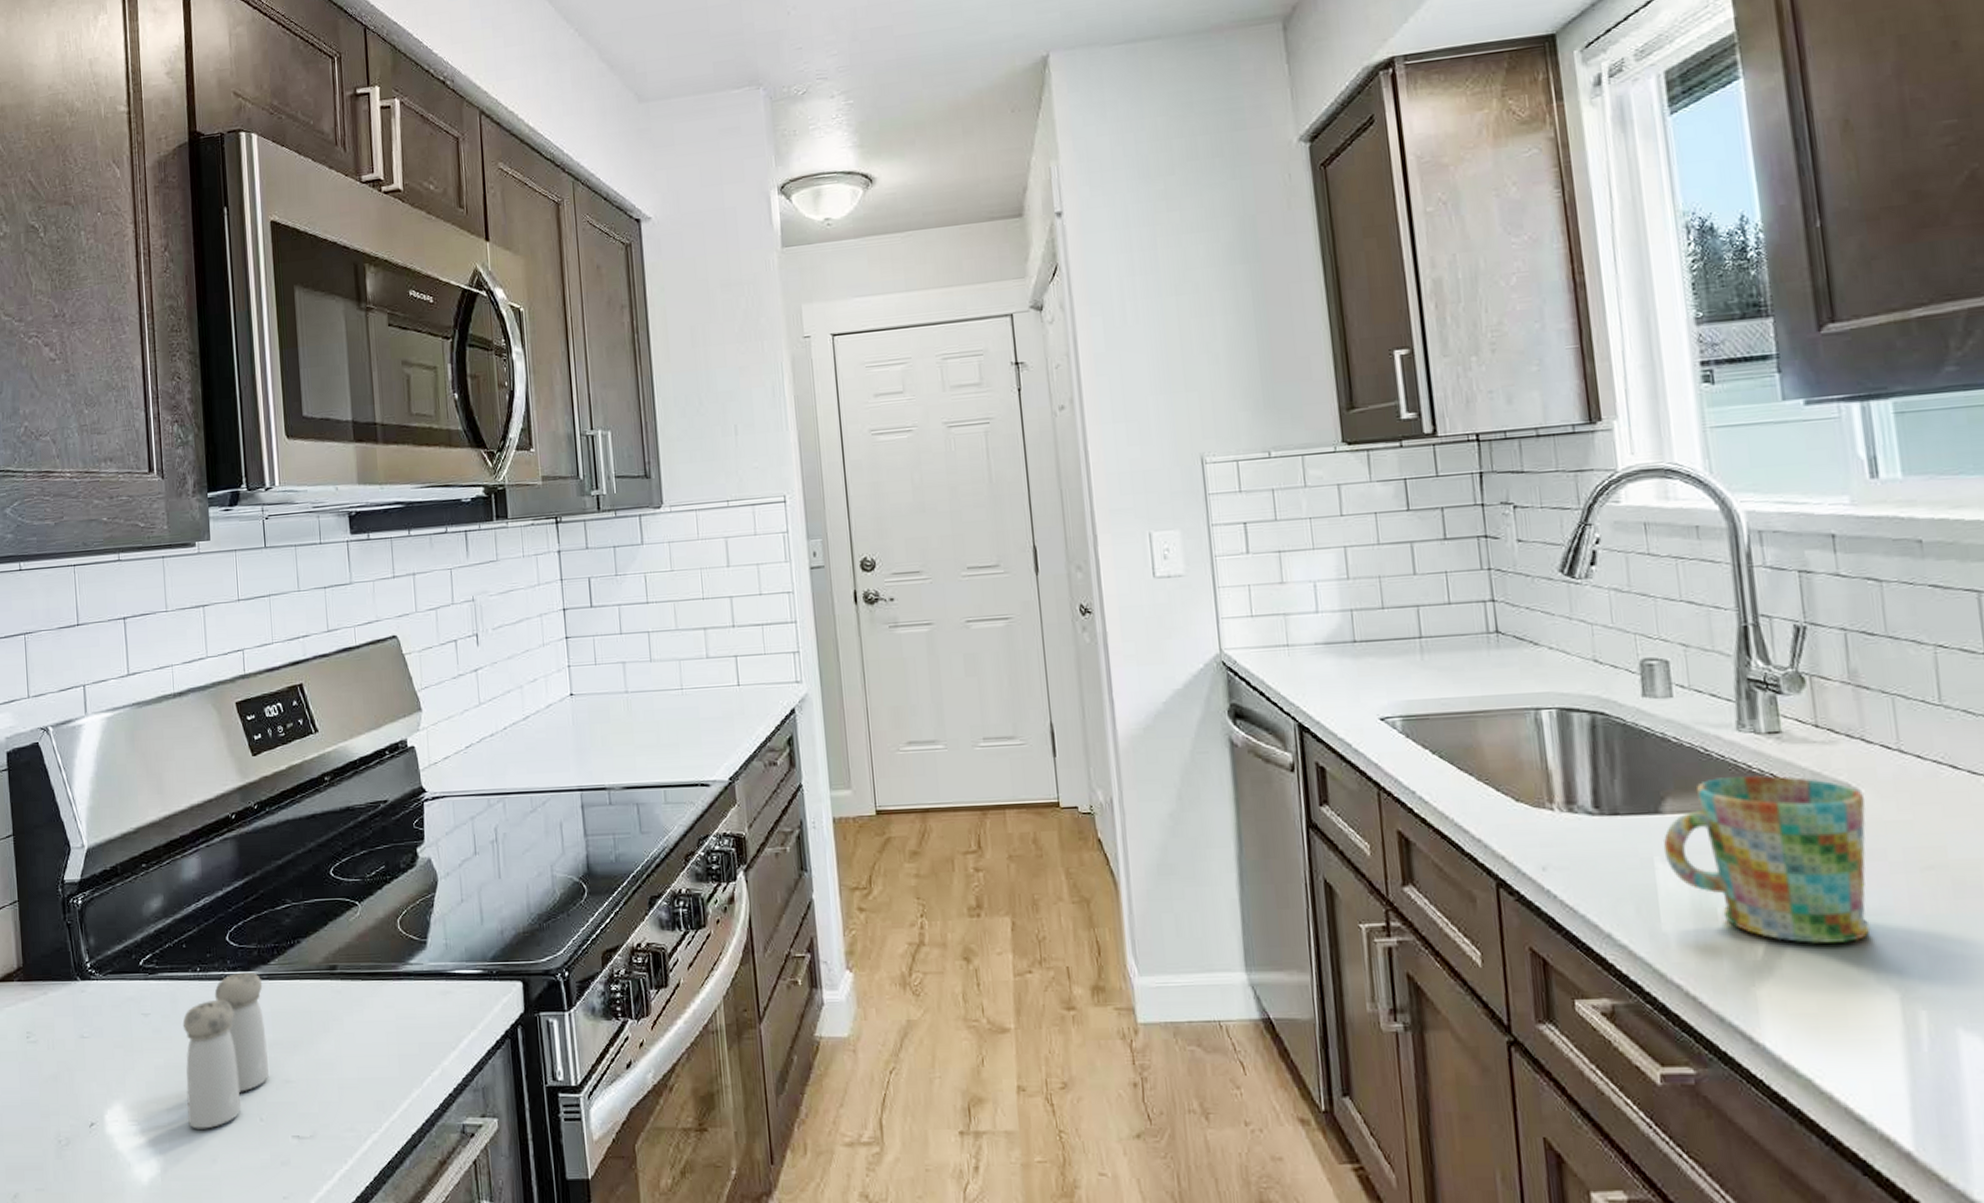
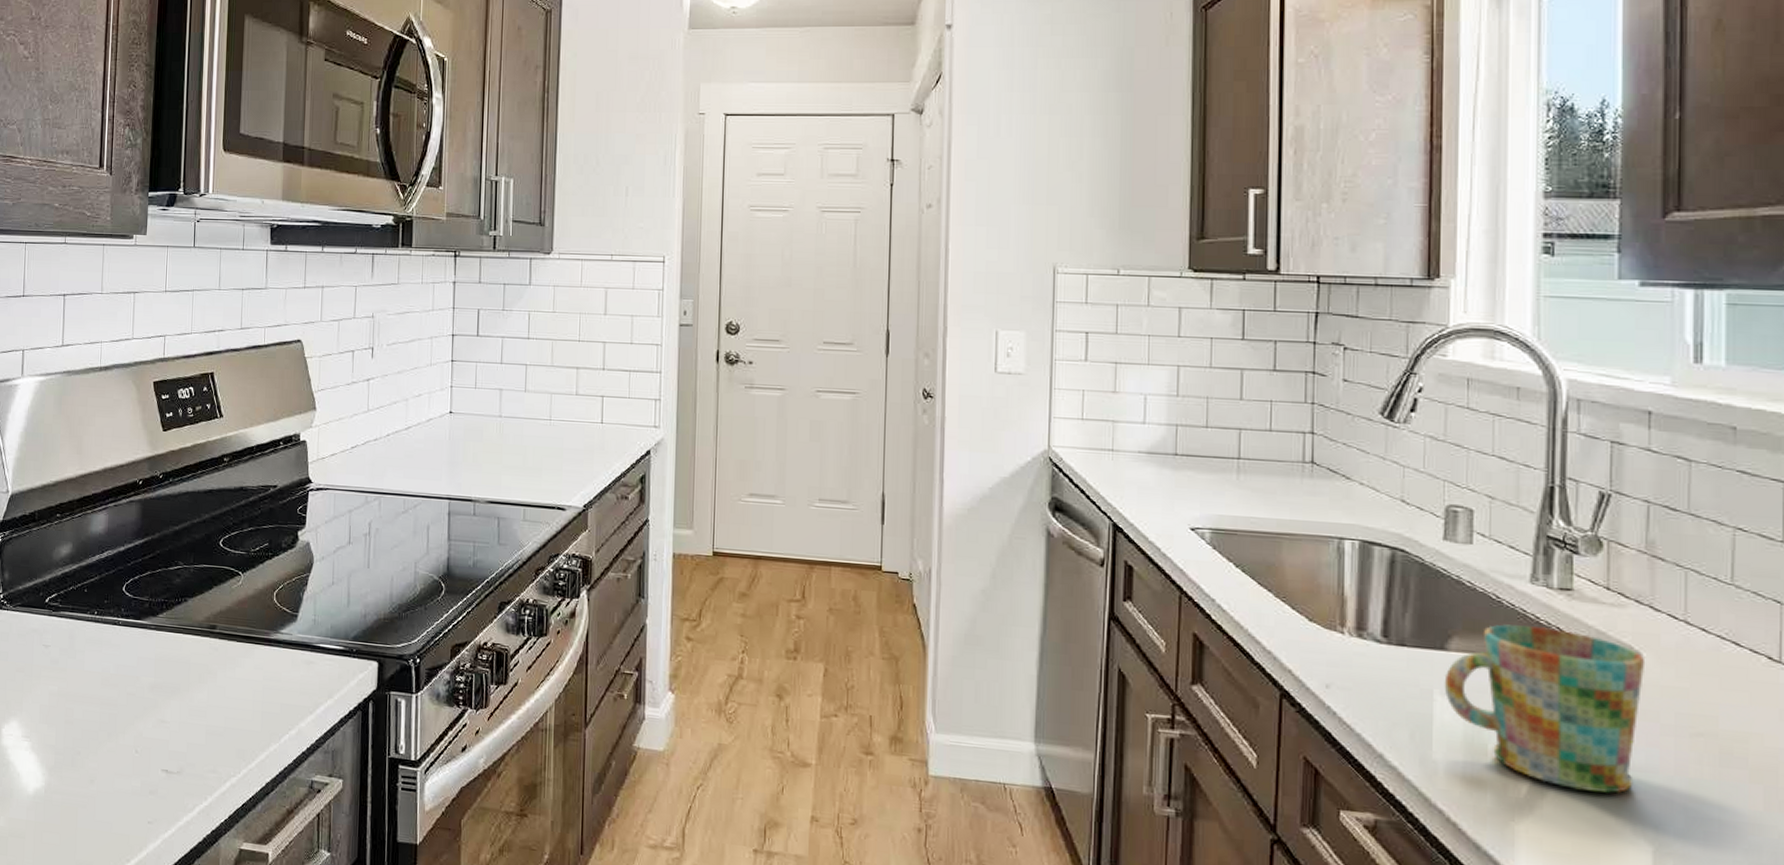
salt and pepper shaker: present [182,972,269,1129] -> none [73,620,150,753]

